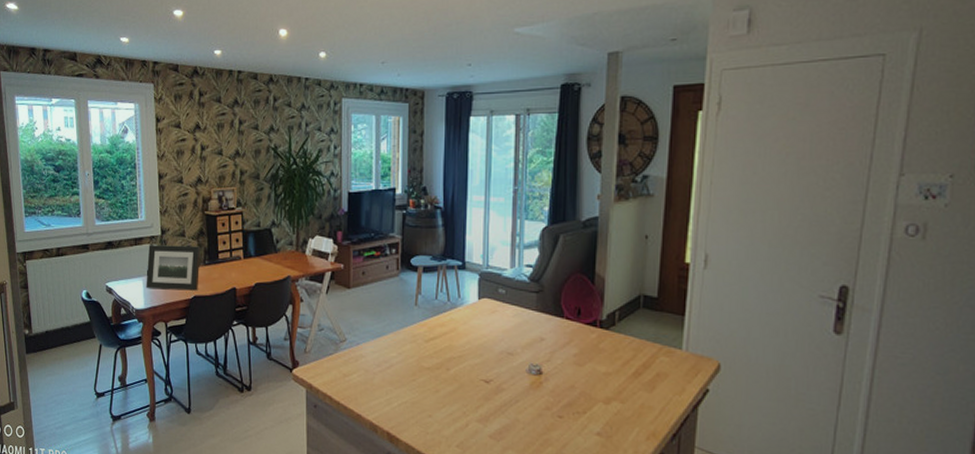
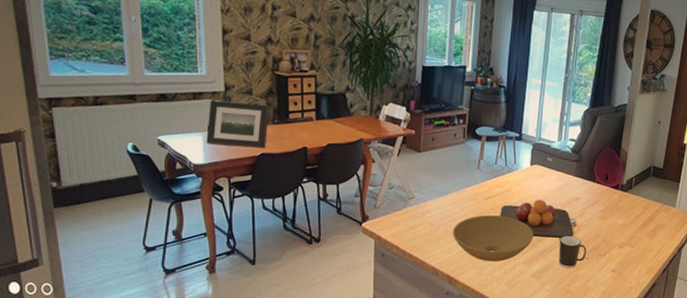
bowl: none [390,360,489,418] -> present [452,215,534,262]
chopping board: none [445,341,539,390] -> present [500,199,573,238]
mug: none [521,386,559,429] -> present [558,235,587,268]

